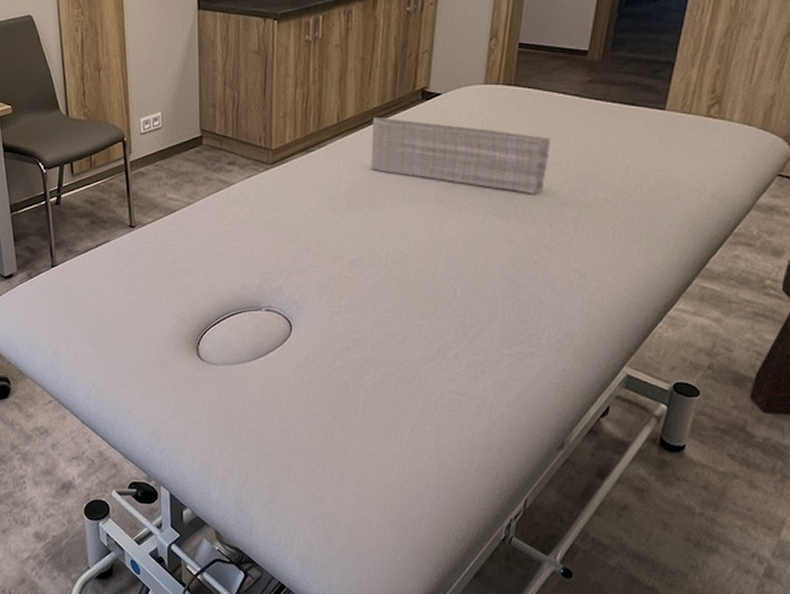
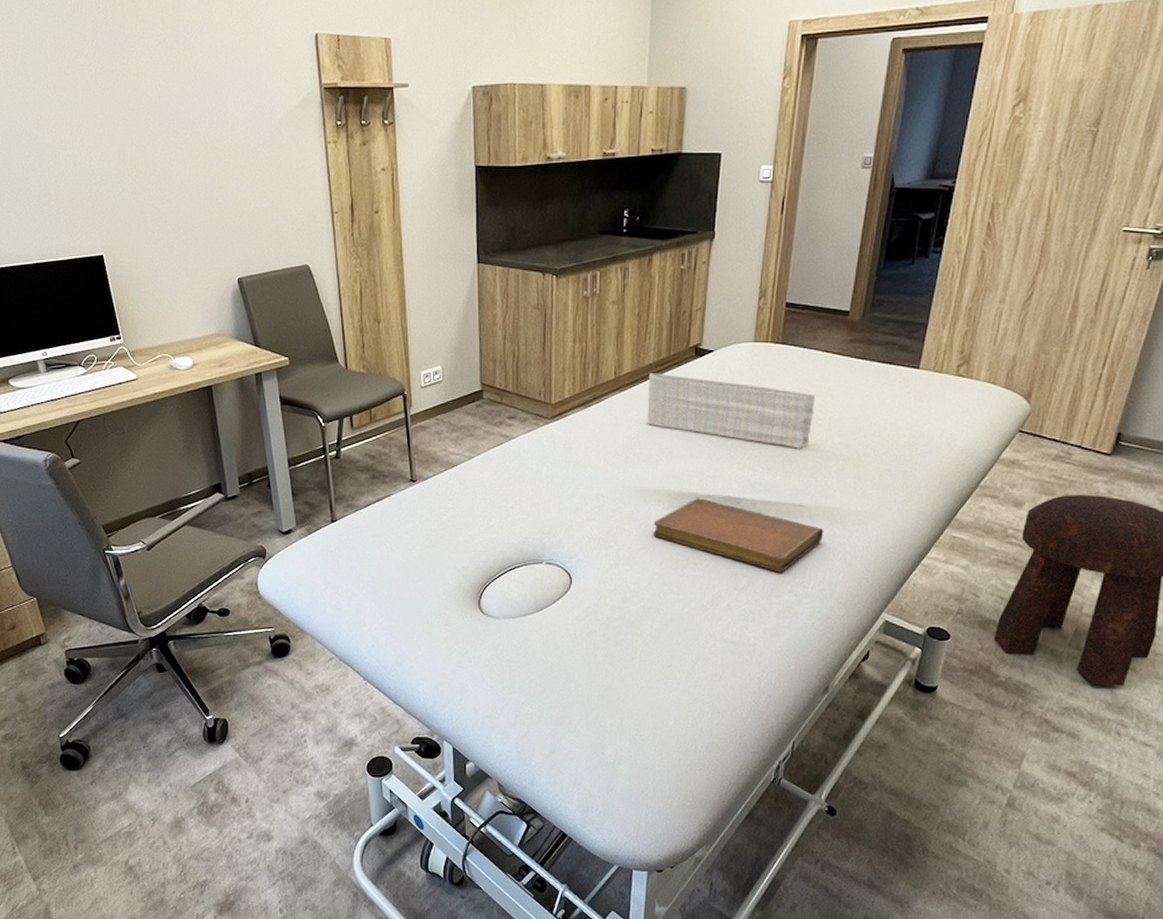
notebook: none [376,245,560,323] -> present [653,498,824,573]

